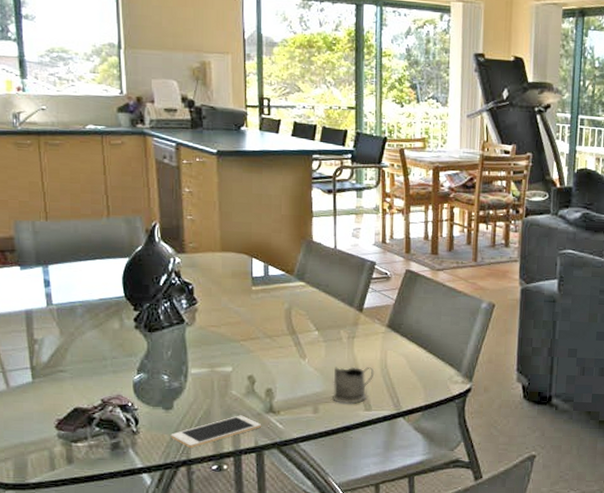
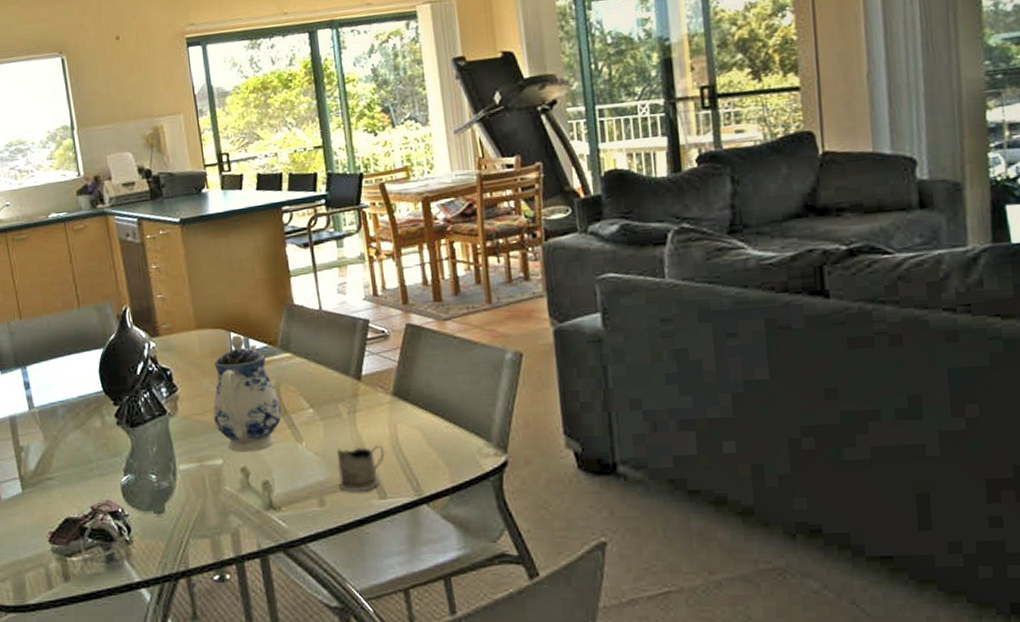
cell phone: present [171,415,261,448] -> none [165,514,262,556]
teapot: none [228,261,290,363] -> present [213,335,282,453]

